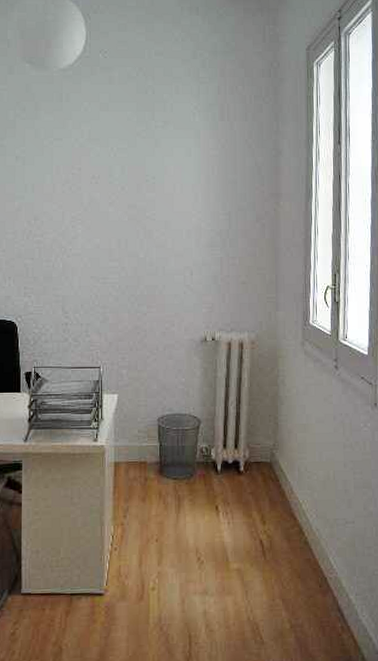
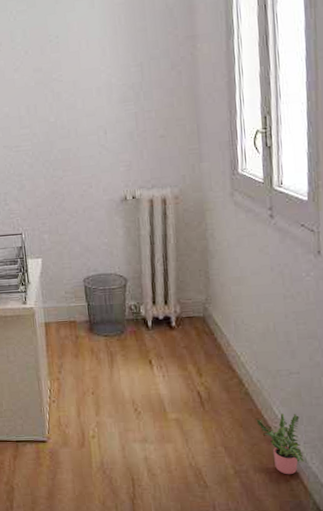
potted plant: none [313,563,355,629] -> present [256,413,304,475]

